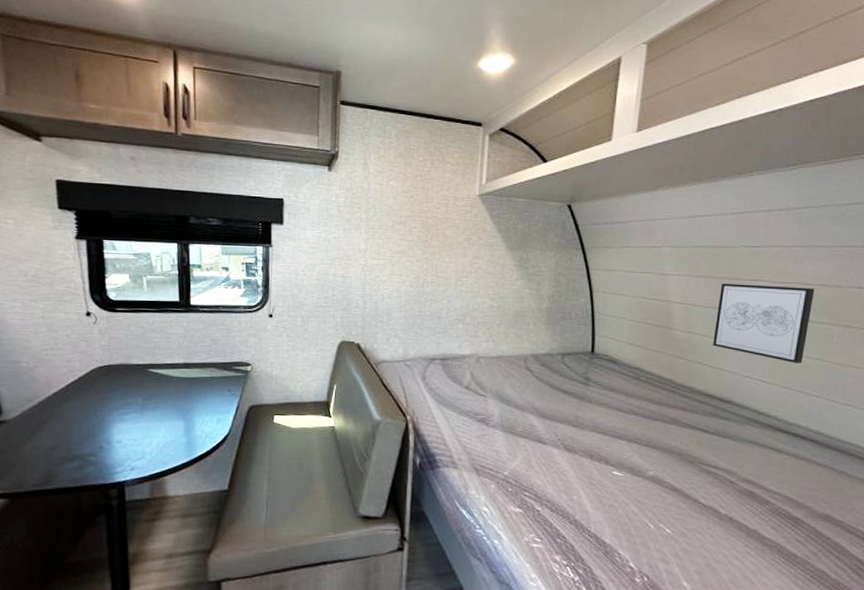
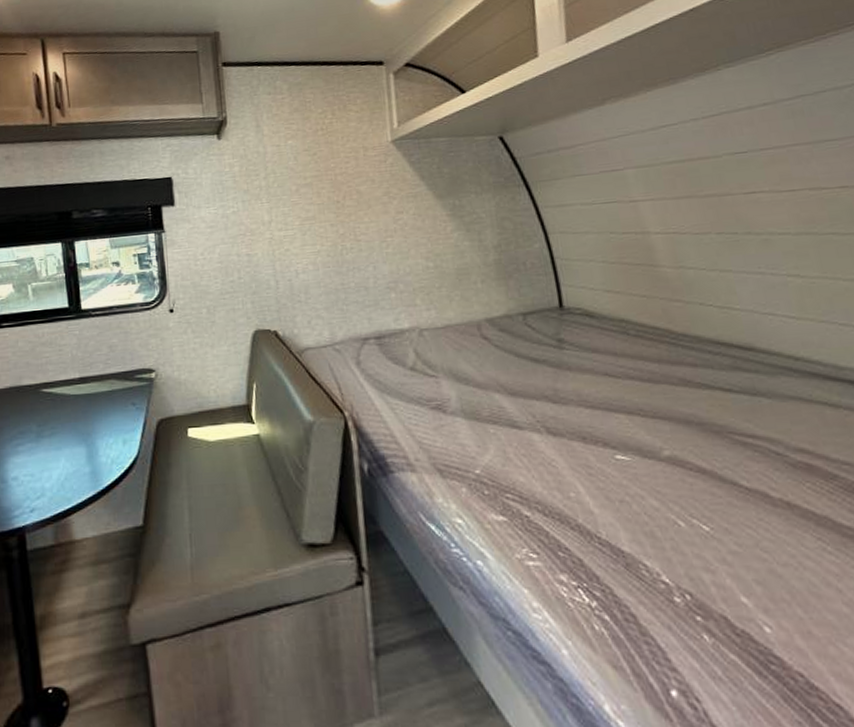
wall art: present [713,283,815,363] -> none [708,192,839,289]

